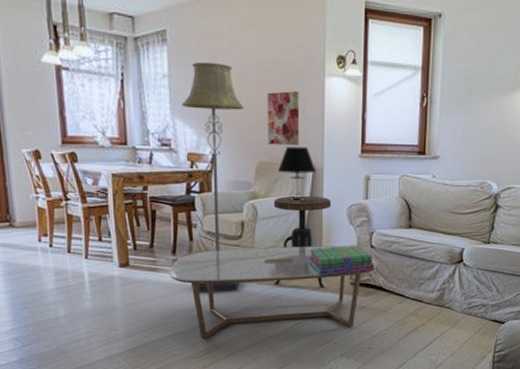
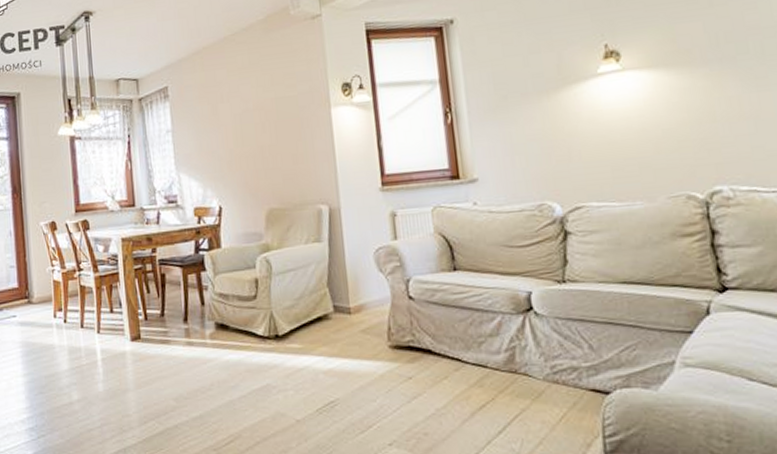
coffee table: present [168,246,379,339] -> none [181,299,422,426]
floor lamp: present [181,61,244,292] -> none [185,110,258,367]
wall art: present [267,91,300,146] -> none [271,127,311,189]
side table: present [273,195,332,287] -> none [288,241,358,354]
table lamp: present [277,147,317,202] -> none [289,187,333,251]
stack of books: present [308,245,375,276] -> none [334,297,417,340]

